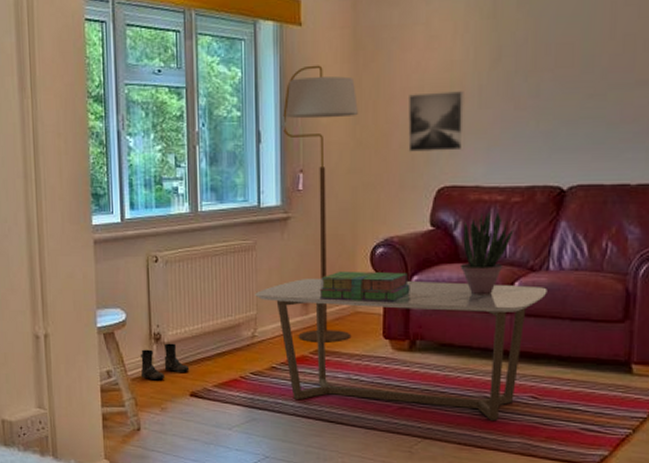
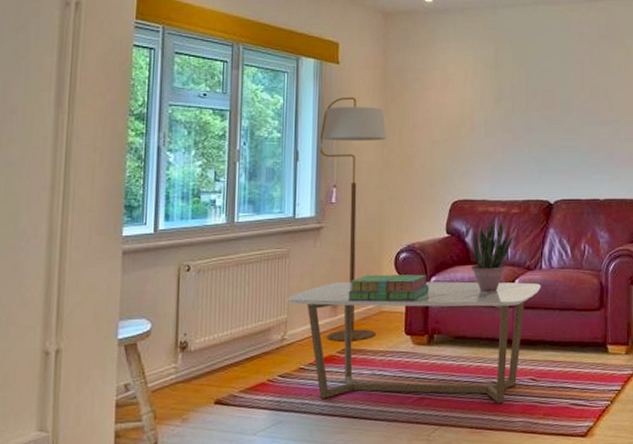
boots: present [140,343,190,381] -> none [163,351,216,391]
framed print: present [408,91,465,152] -> none [428,123,474,171]

